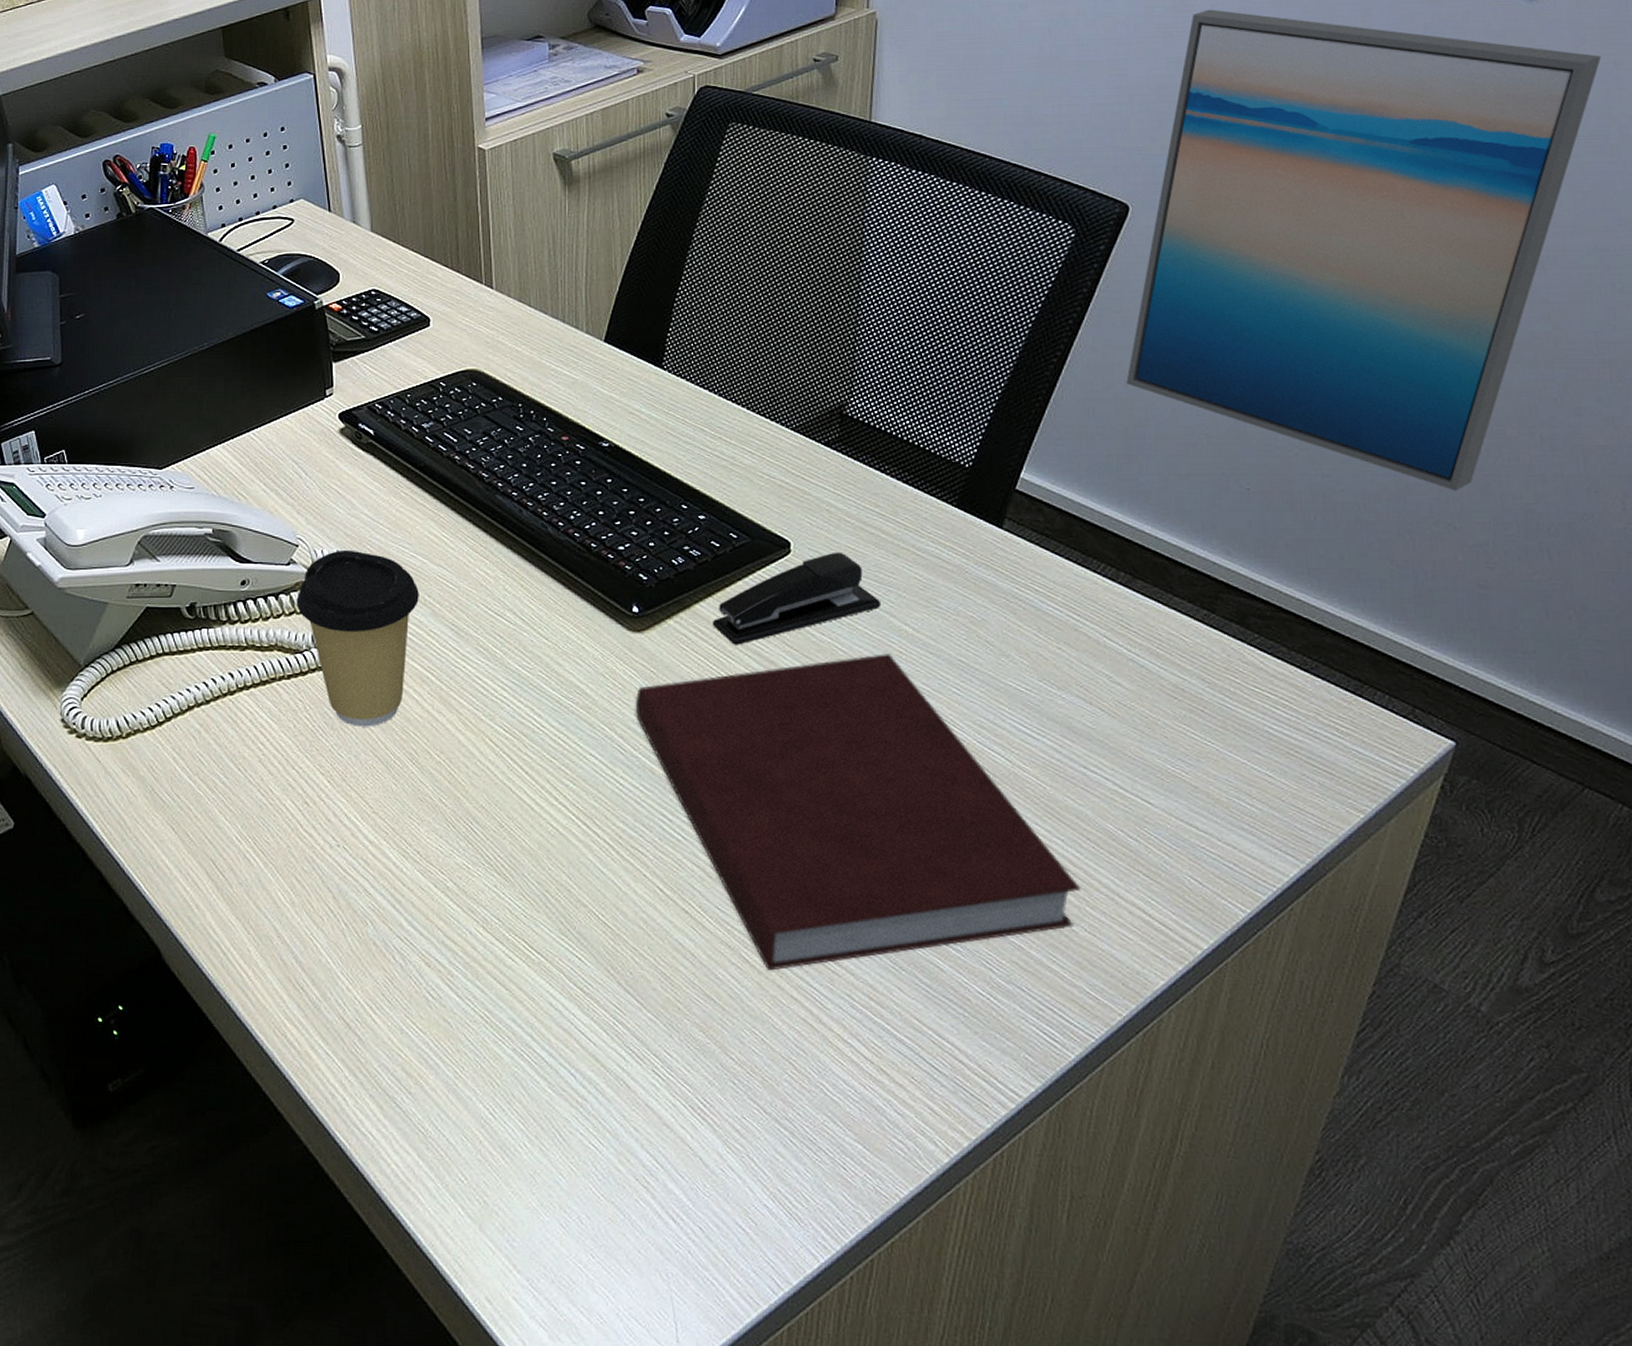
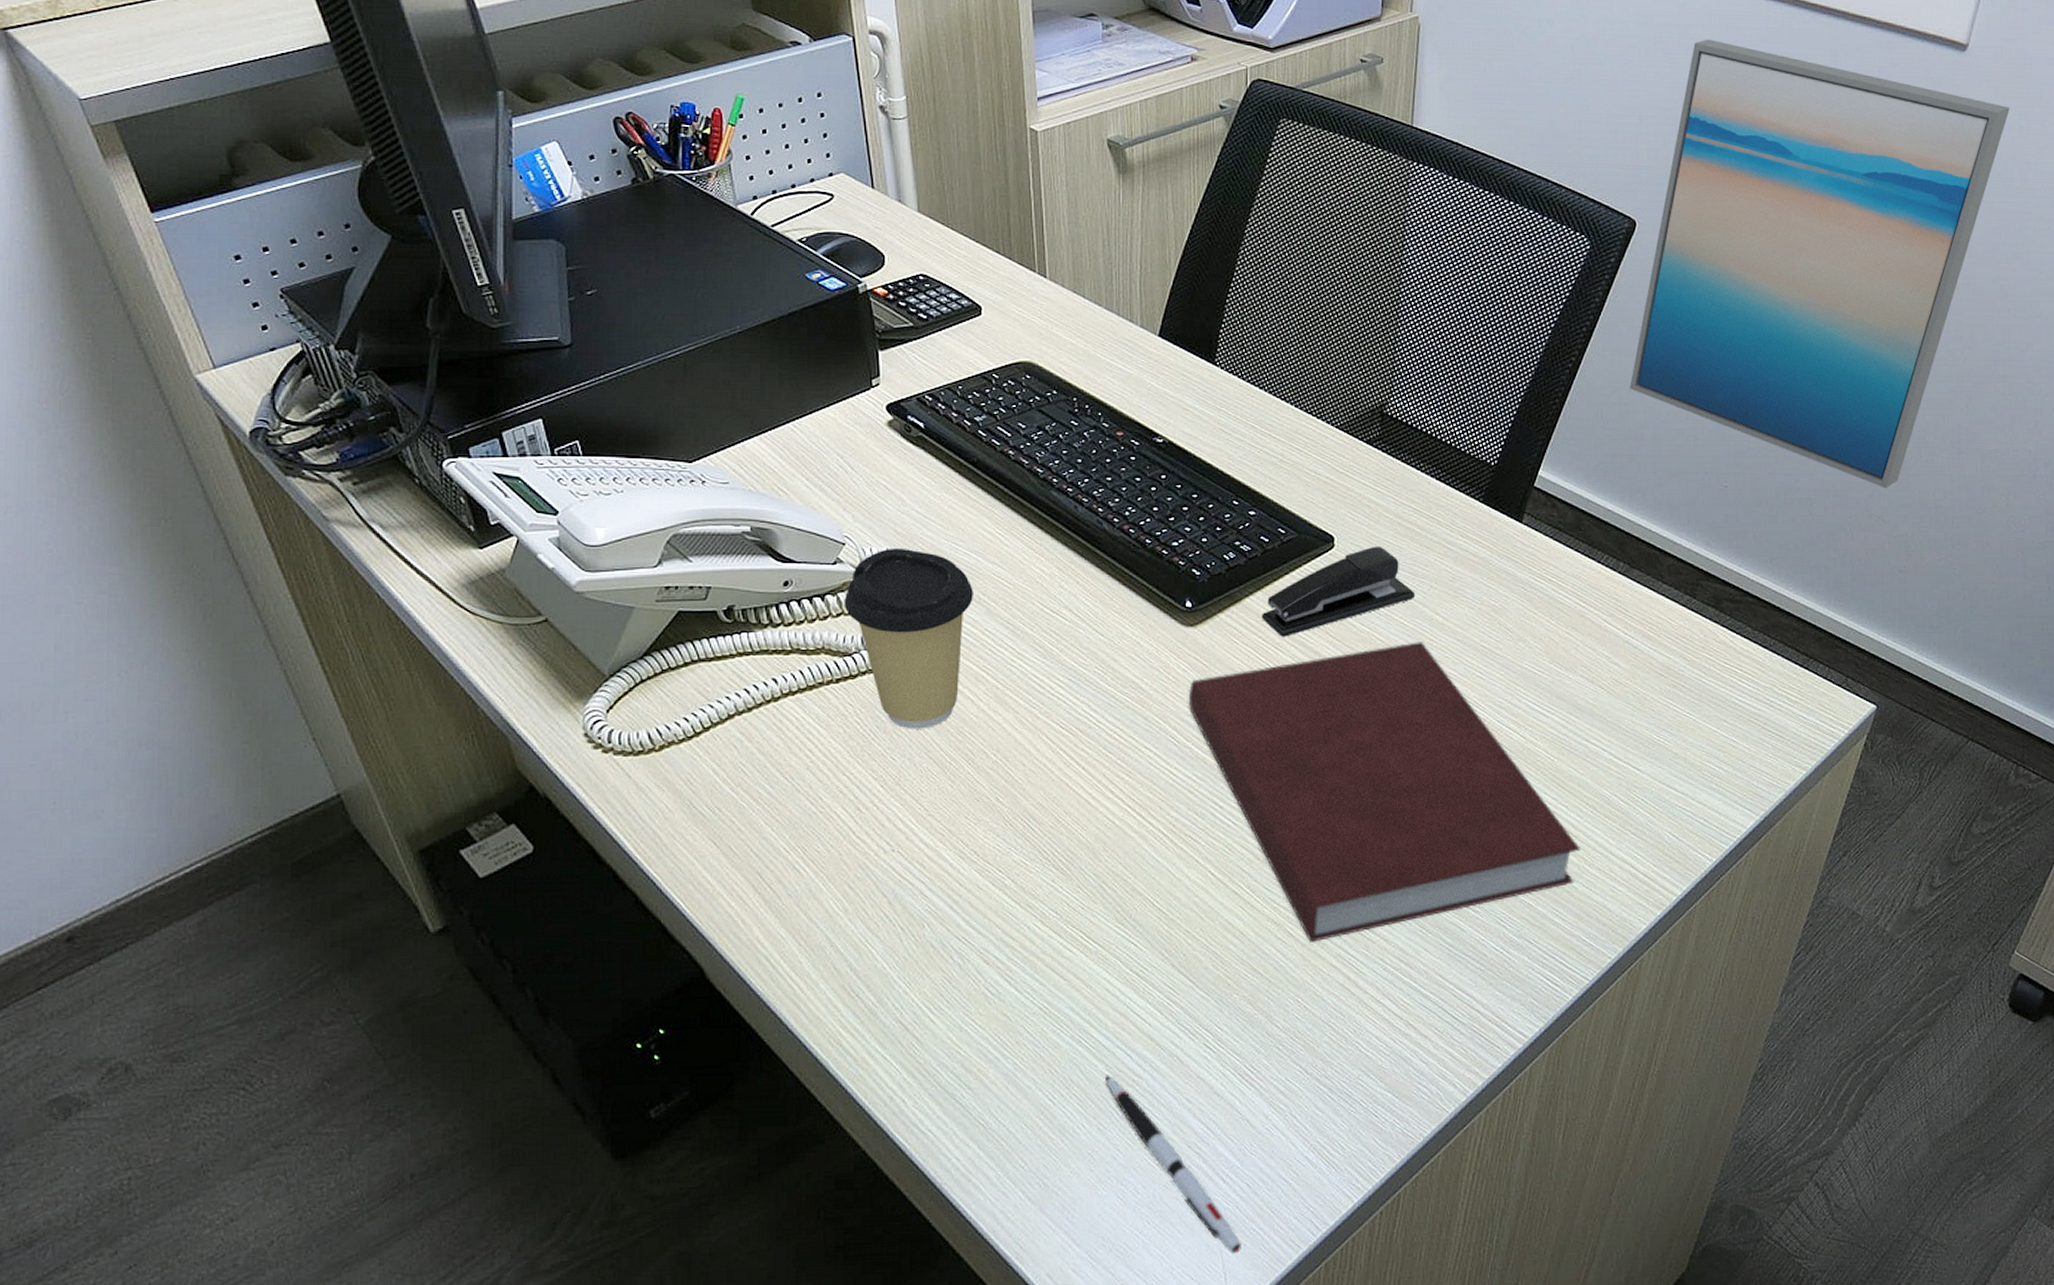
pen: none [548,1093,694,1304] -> present [1106,1075,1241,1254]

